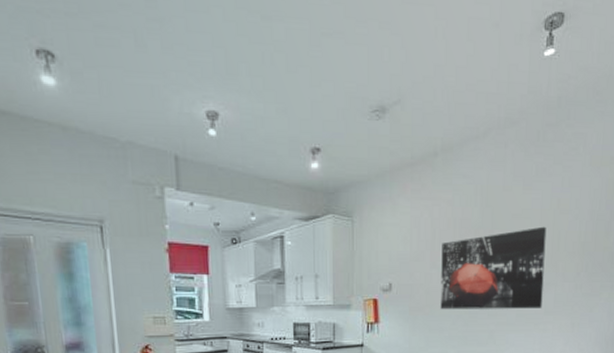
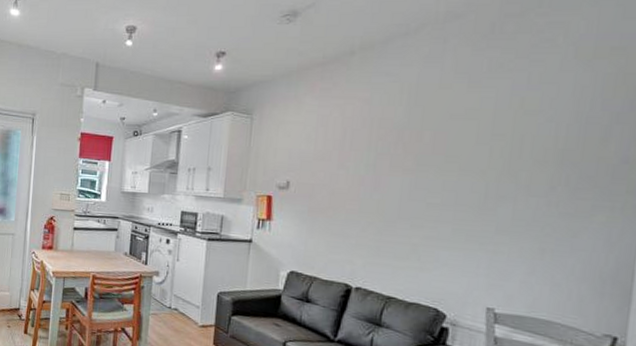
wall art: present [440,226,547,310] -> none [347,129,503,225]

